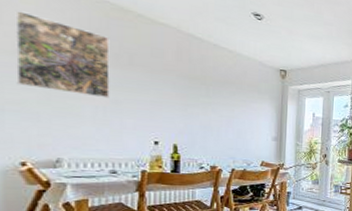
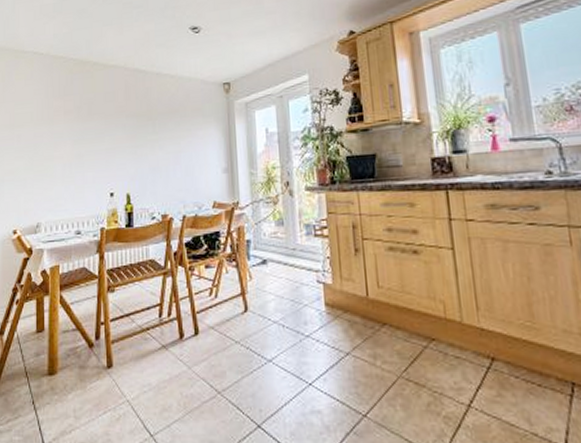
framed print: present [15,10,110,99] -> none [12,87,74,155]

